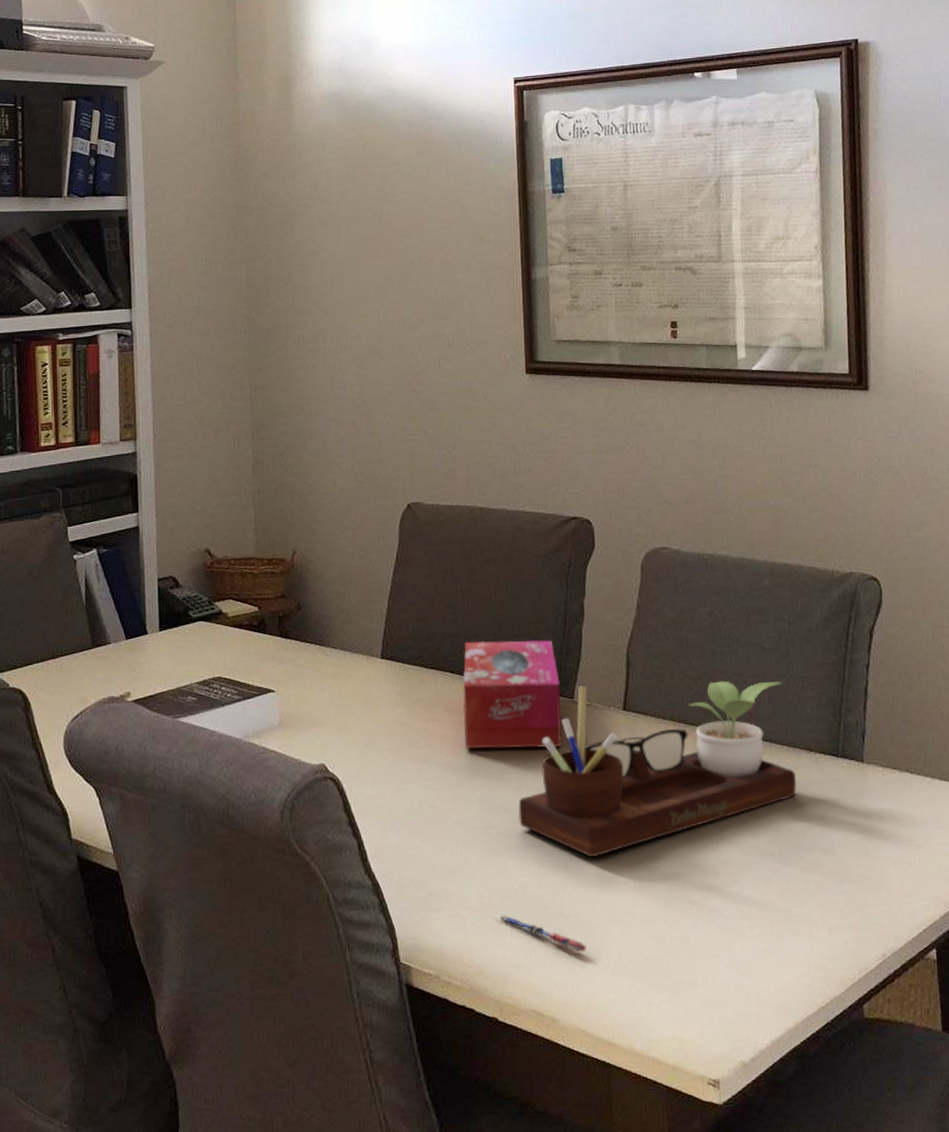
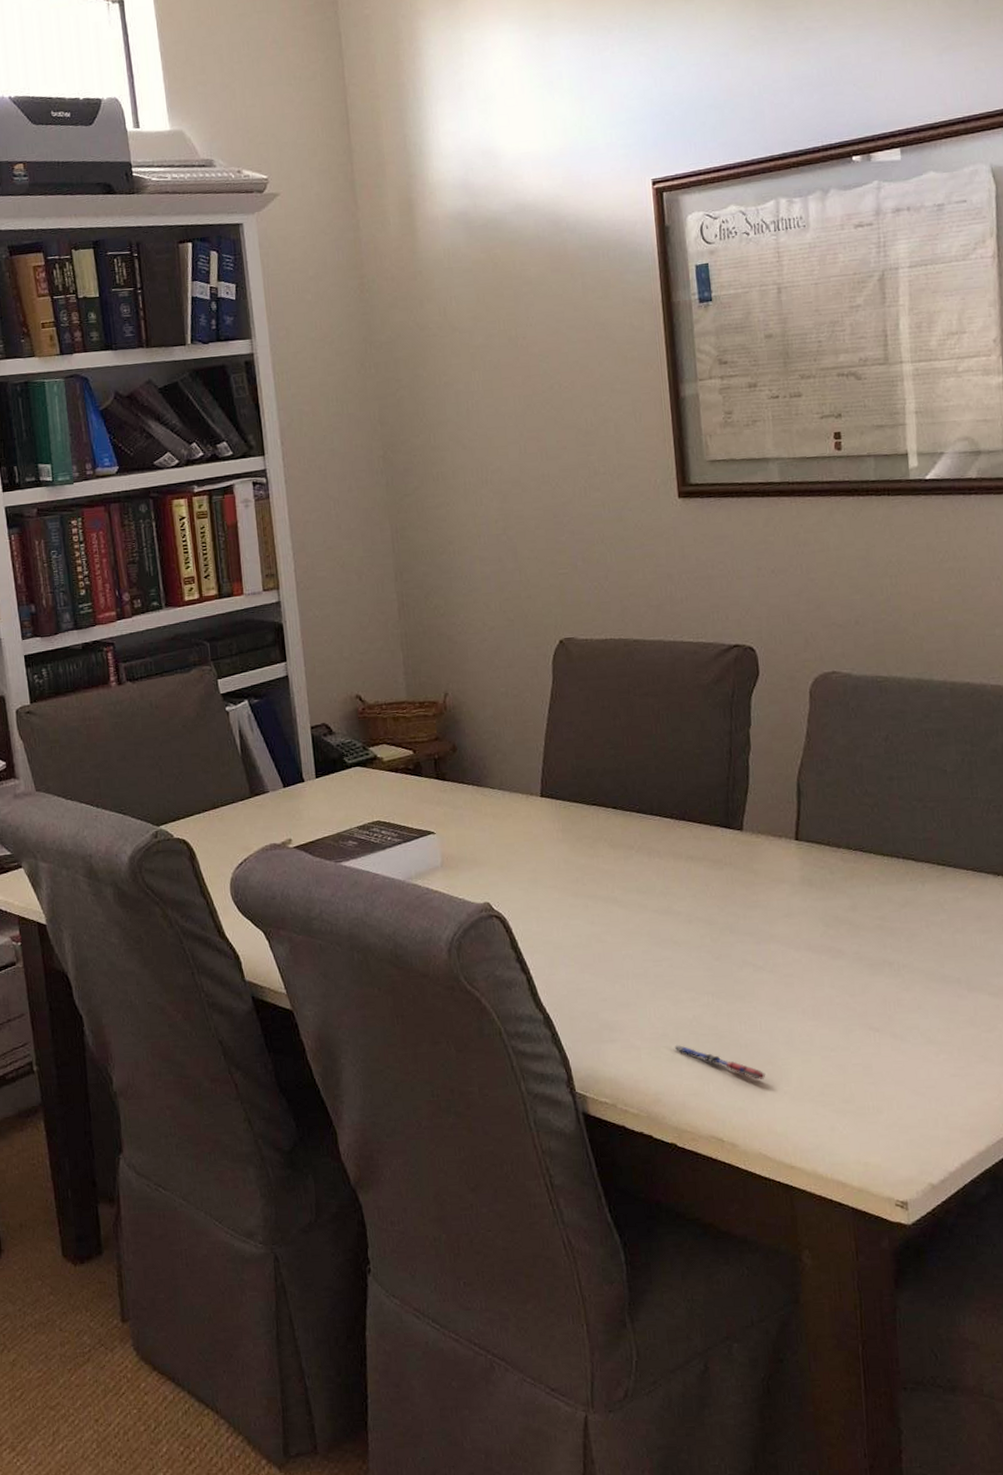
tissue box: present [462,640,562,749] -> none [625,772,732,884]
desk organizer: present [518,681,797,858] -> none [689,805,983,988]

